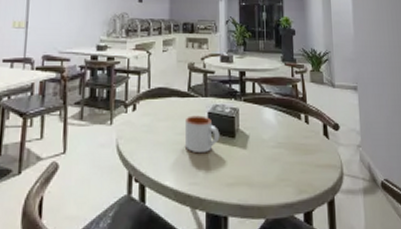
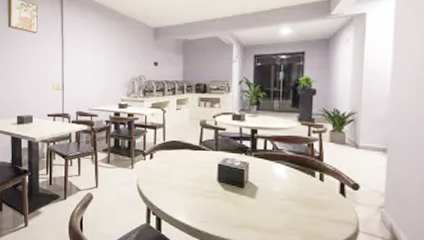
mug: present [184,115,220,154] -> none [196,166,229,199]

